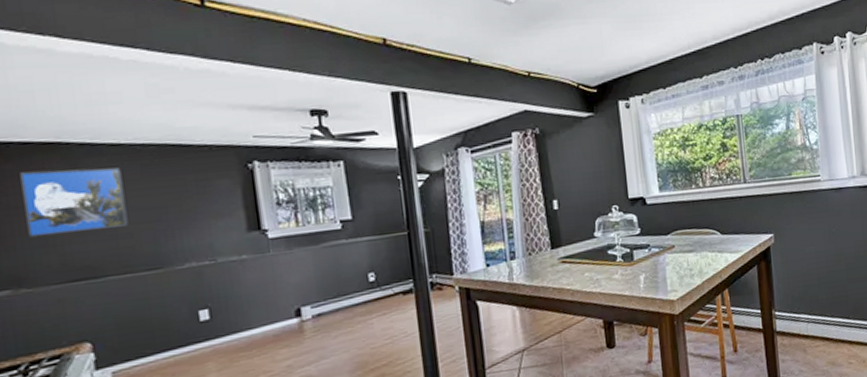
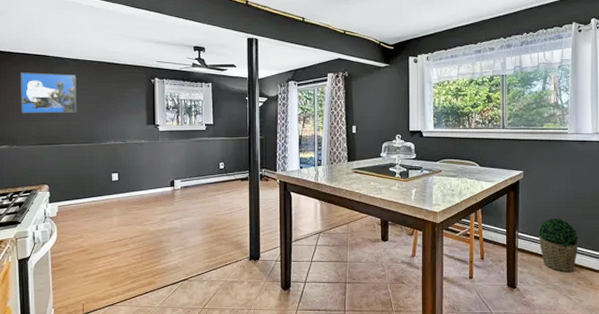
potted plant: none [798,286,846,352] -> present [538,217,579,272]

